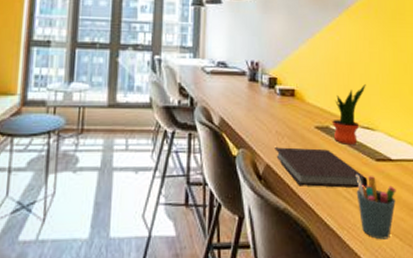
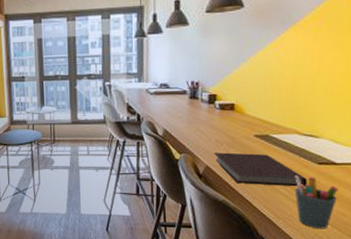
potted plant: present [332,84,366,145] -> none [272,96,312,150]

